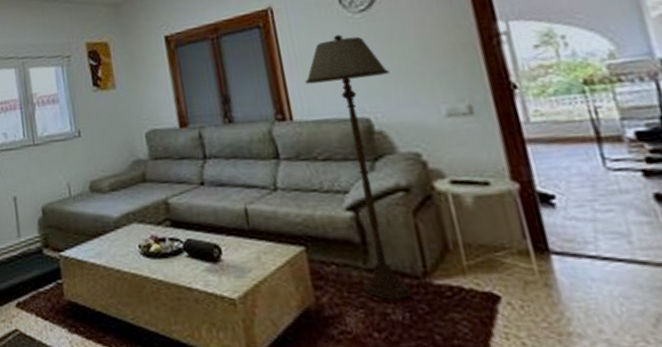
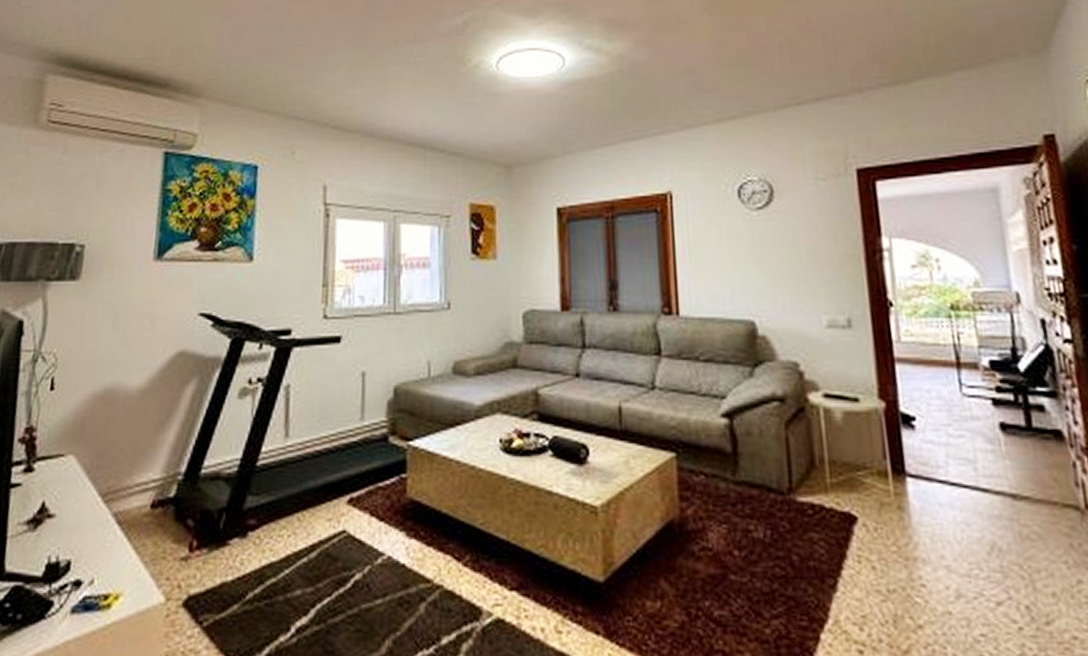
floor lamp: present [304,35,411,299] -> none [695,230,779,515]

